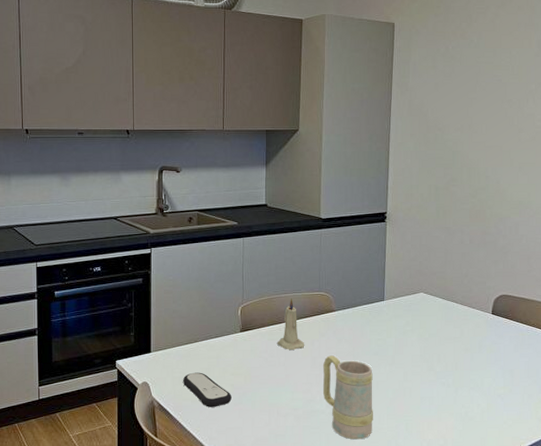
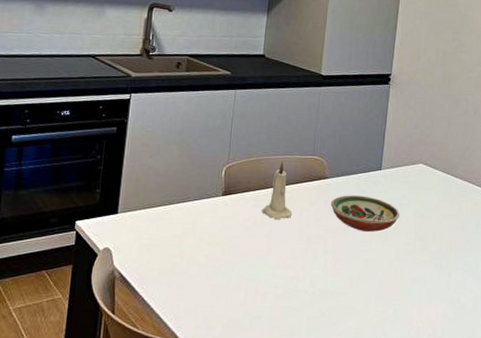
remote control: present [182,372,232,407] -> none [150,239,206,281]
mug: present [323,355,373,440] -> none [307,227,363,325]
decorative bowl: none [339,325,405,357] -> present [330,195,400,232]

